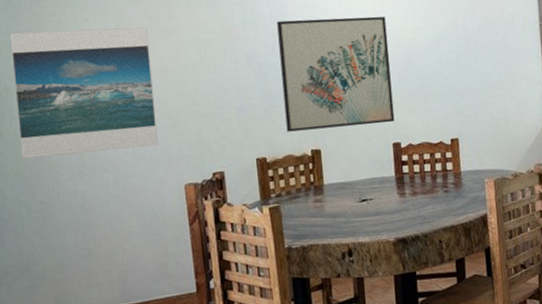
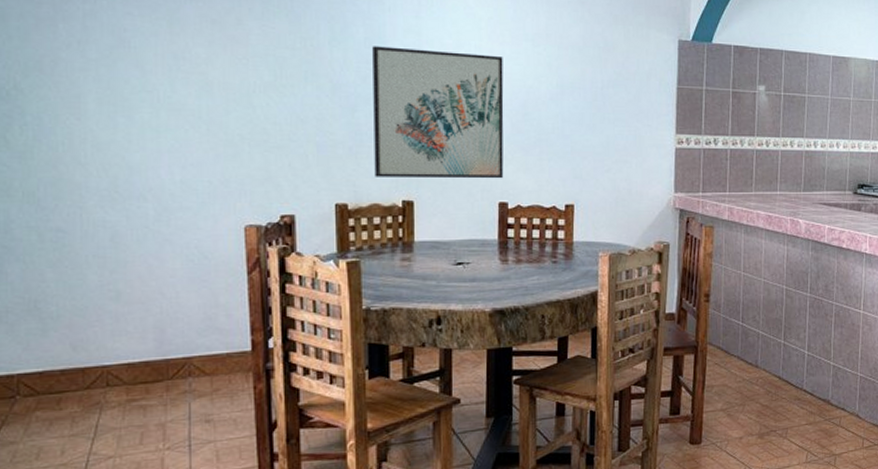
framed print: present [9,27,159,159] -> none [24,16,215,177]

